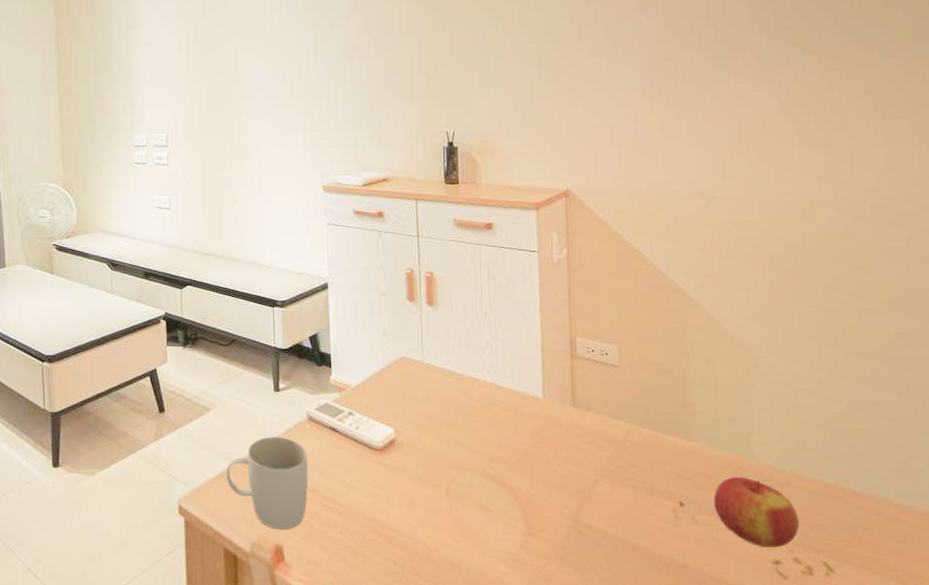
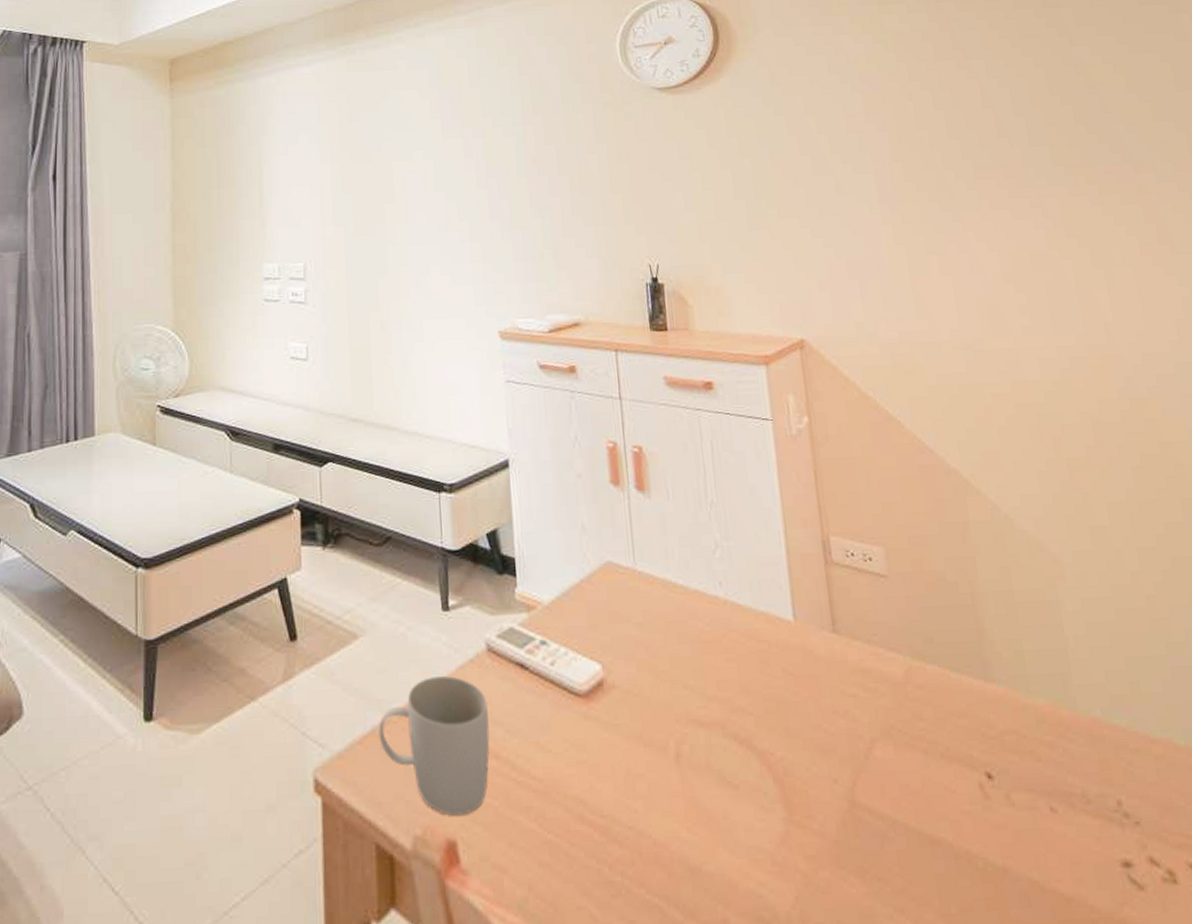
apple: present [713,476,799,548] -> none [1031,734,1150,843]

